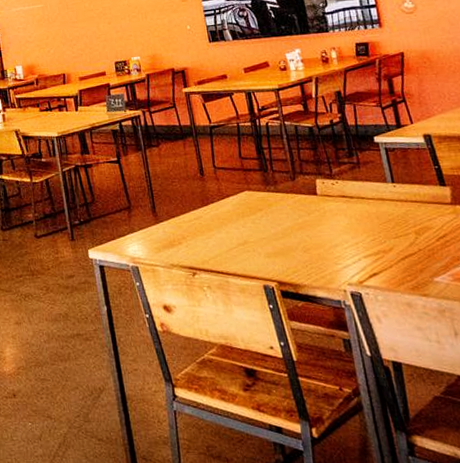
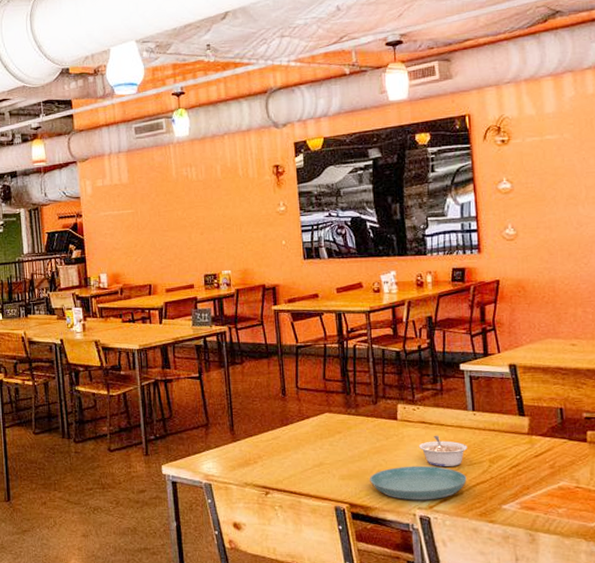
saucer: none [295,240,395,276] -> present [370,465,467,501]
legume: none [341,208,392,240] -> present [418,435,468,466]

